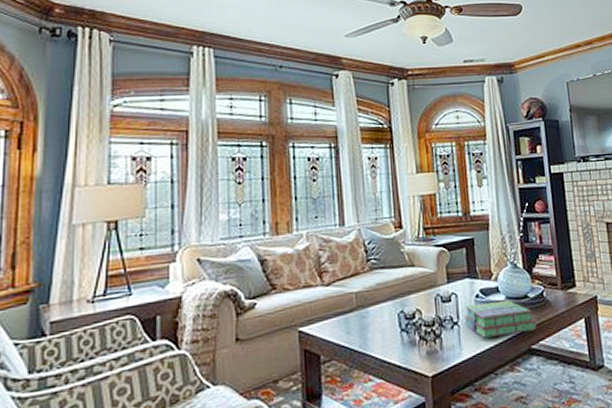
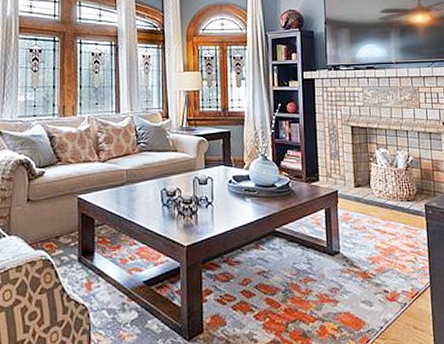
stack of books: present [463,301,537,338] -> none [217,188,281,218]

